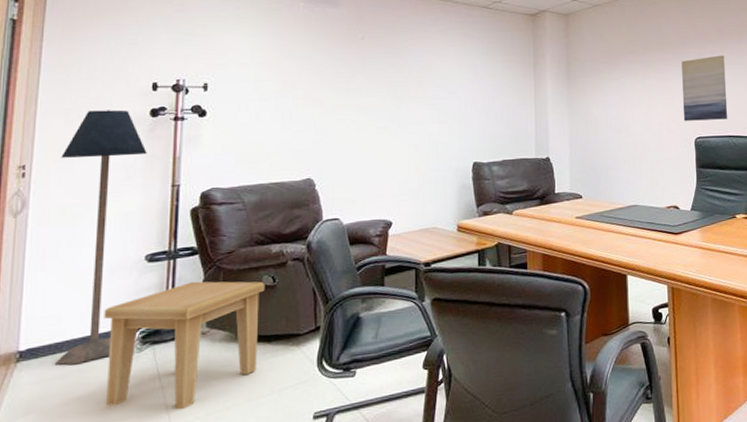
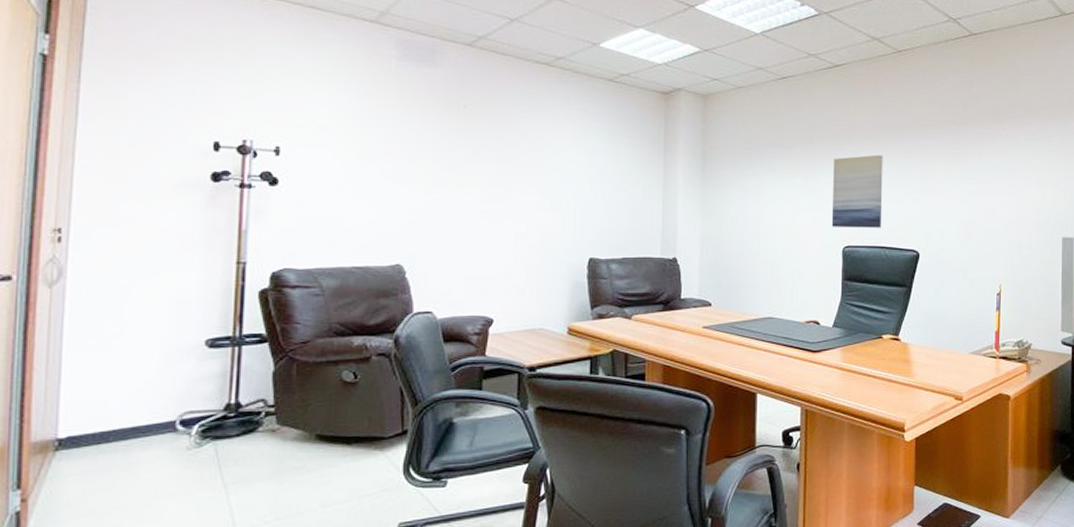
floor lamp: present [55,110,147,365] -> none [101,169,208,458]
side table: present [104,281,265,410] -> none [157,372,345,513]

